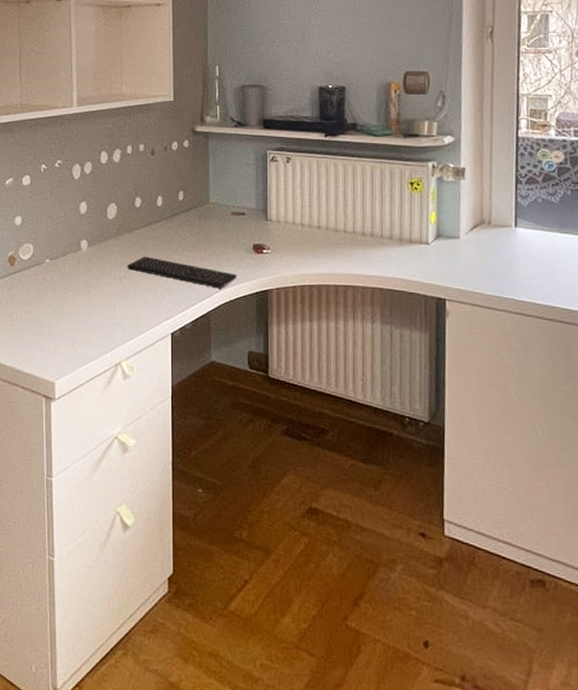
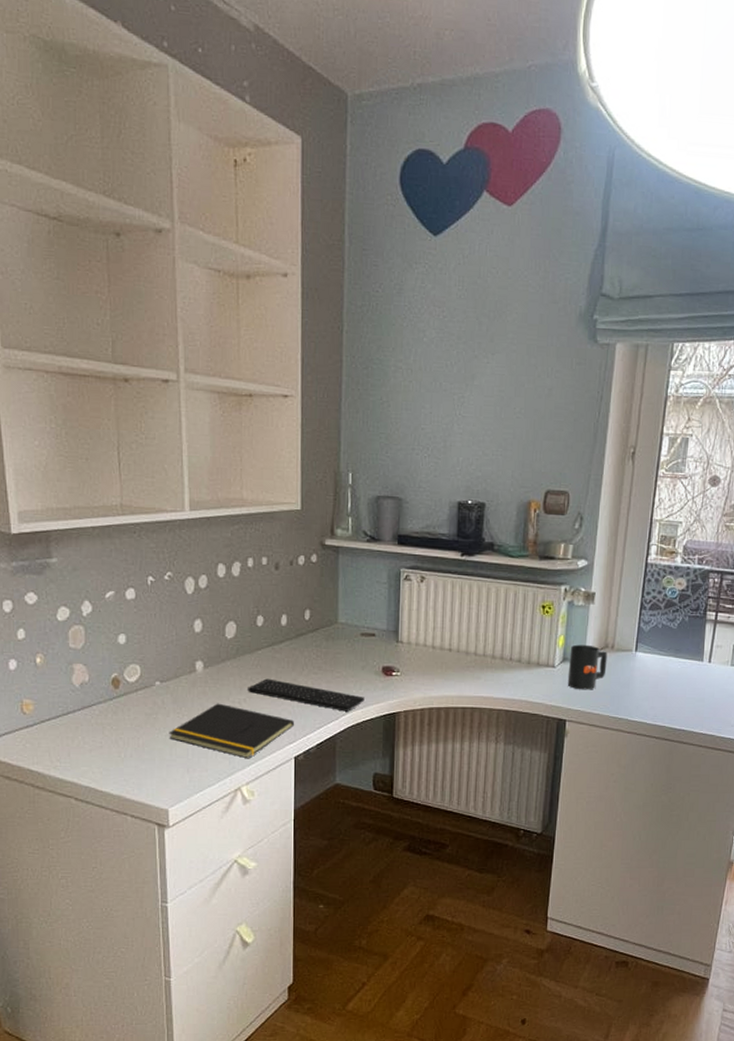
notepad: none [56,279,171,334] -> present [169,703,295,759]
mug: none [443,220,485,268] -> present [567,644,607,690]

